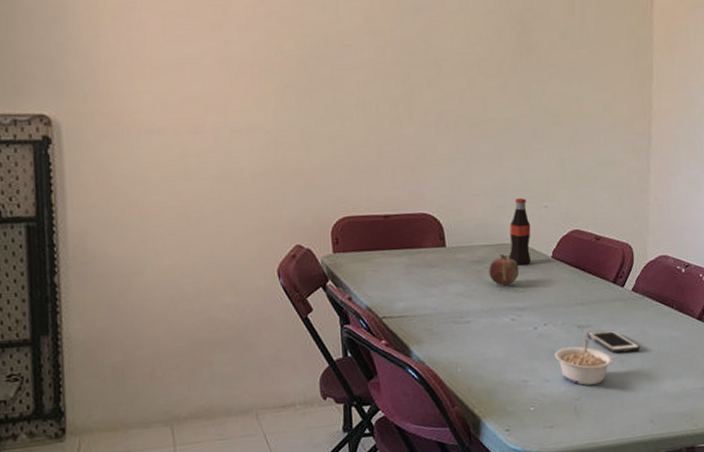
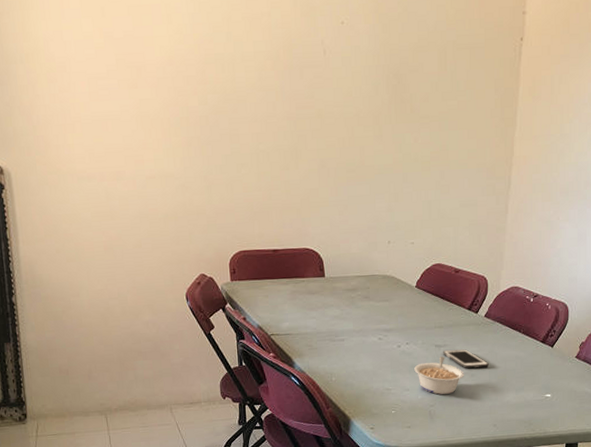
fruit: present [489,253,520,286] -> none [361,283,387,311]
bottle: present [509,198,531,266] -> none [379,236,399,294]

